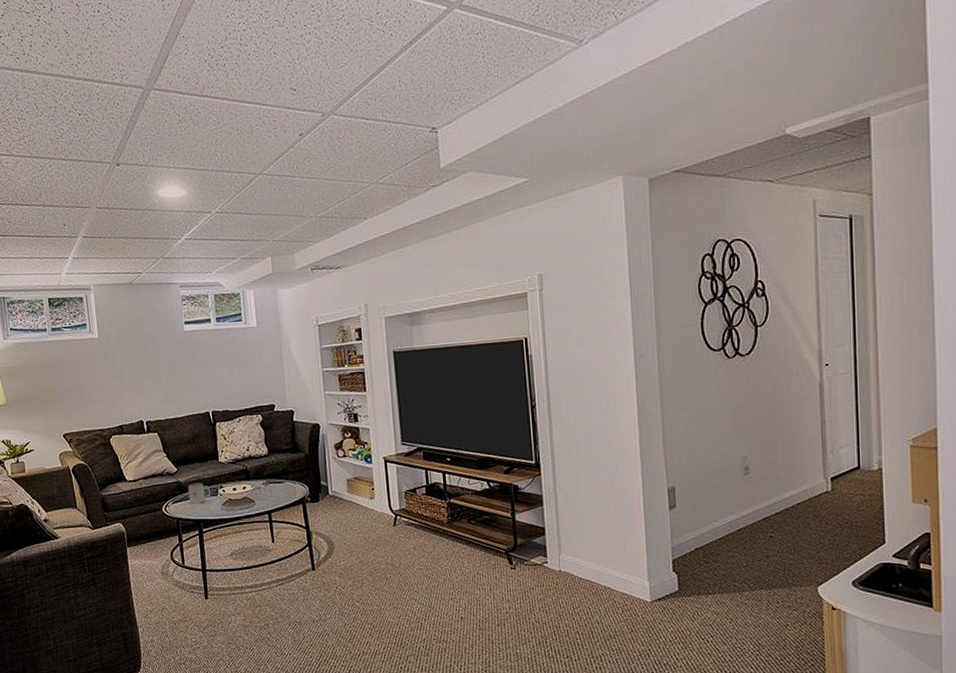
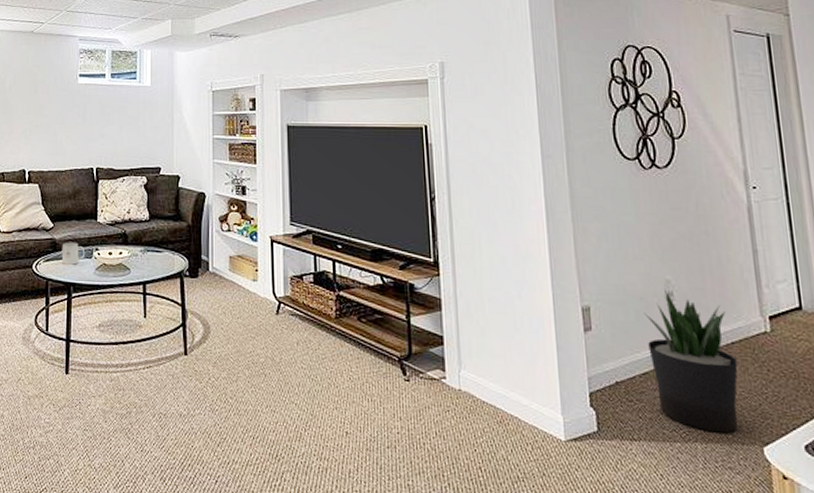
planter: none [722,466,801,580] -> present [644,291,738,433]

